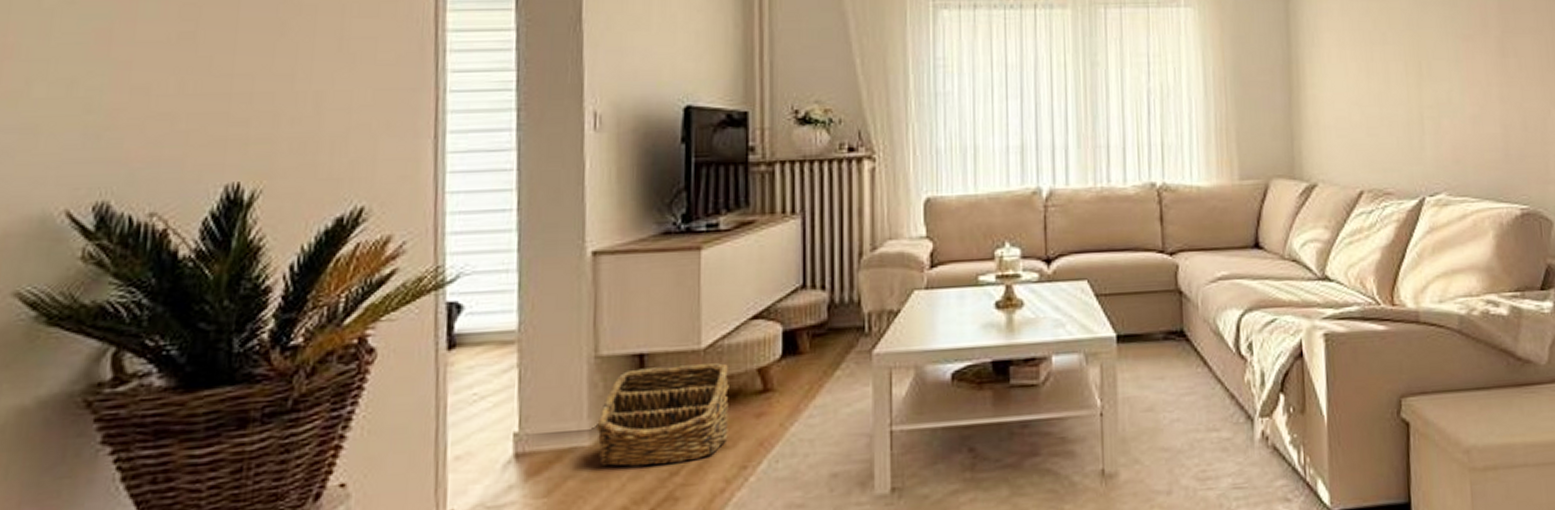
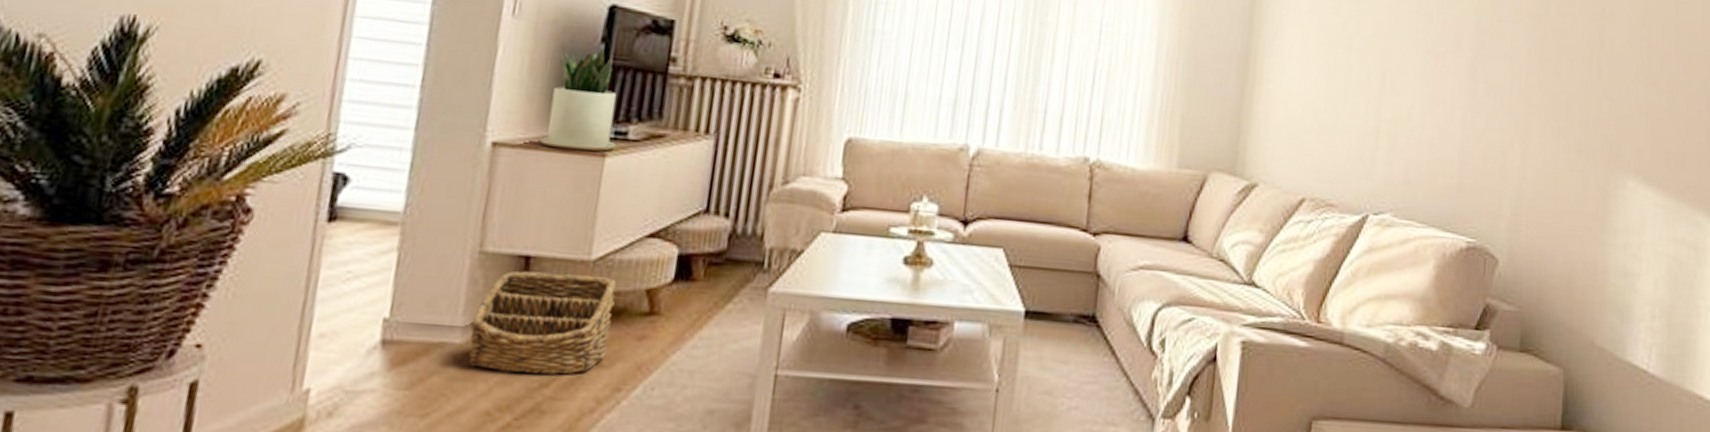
planter: none [635,149,709,249] -> present [538,45,617,152]

